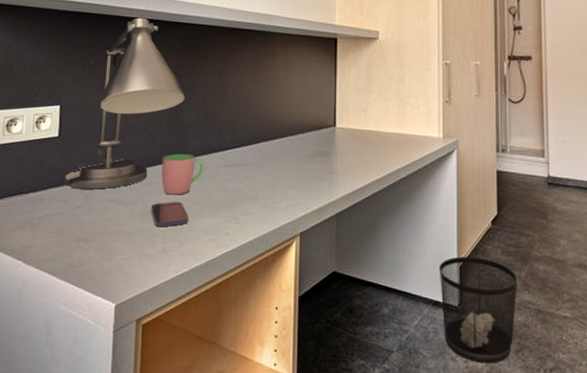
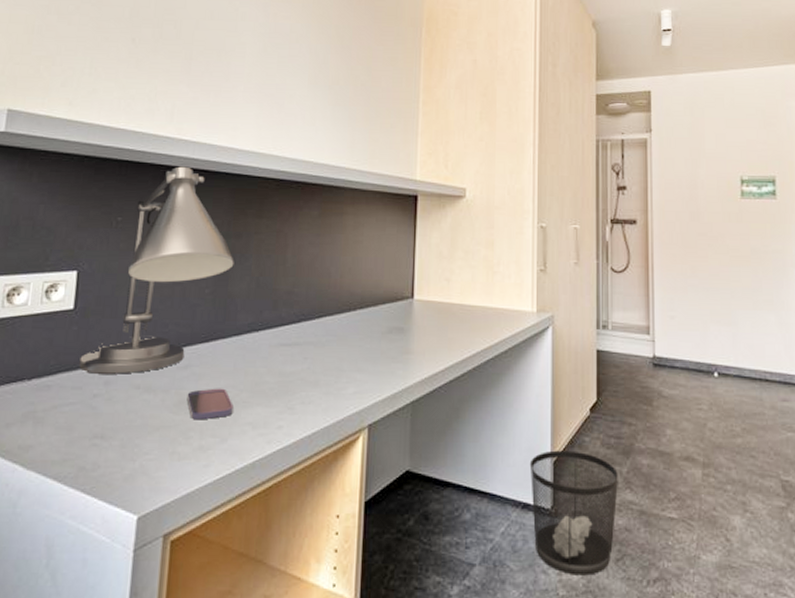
cup: present [161,153,205,195] -> none [201,330,256,381]

